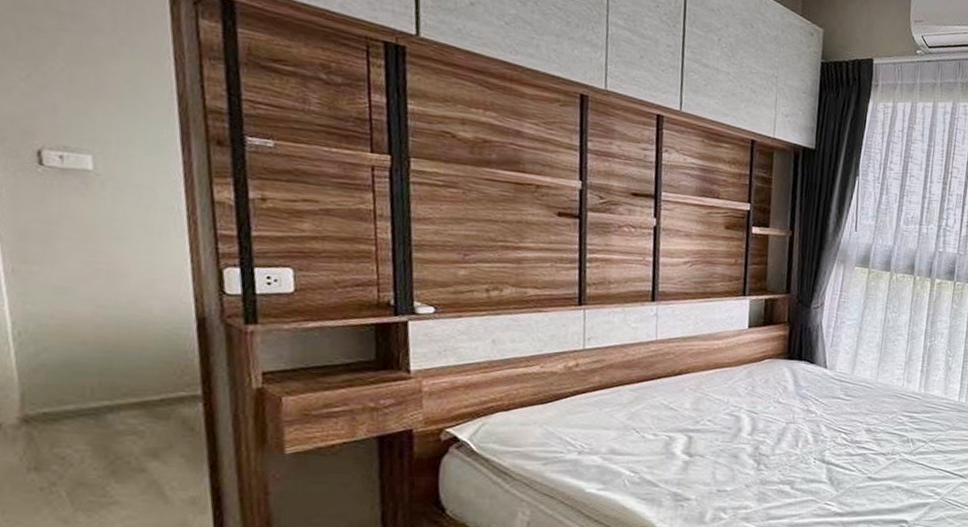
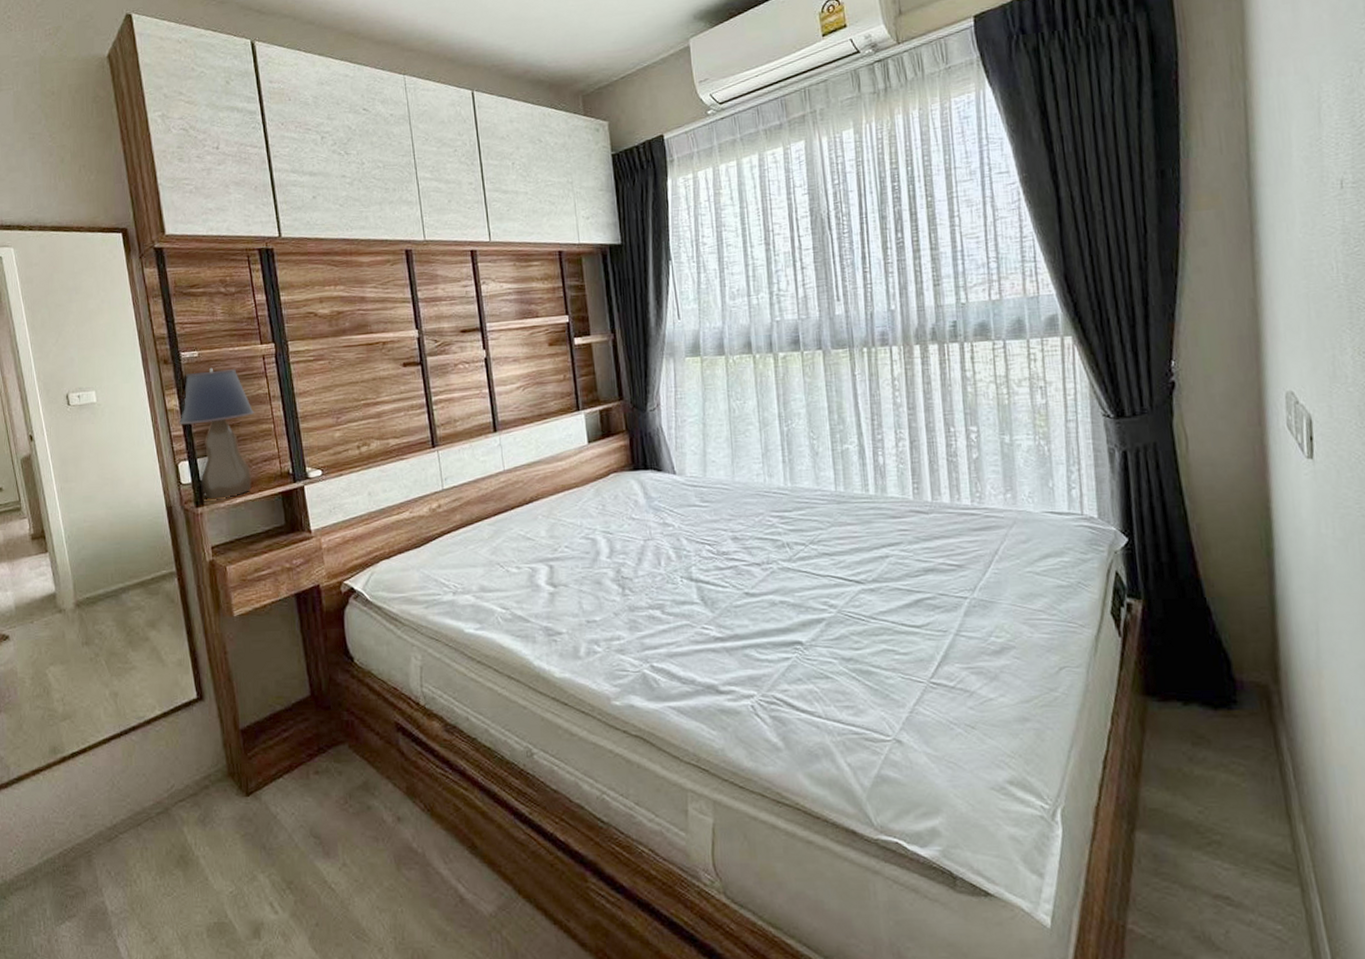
table lamp: none [231,164,351,320] -> present [179,367,255,499]

